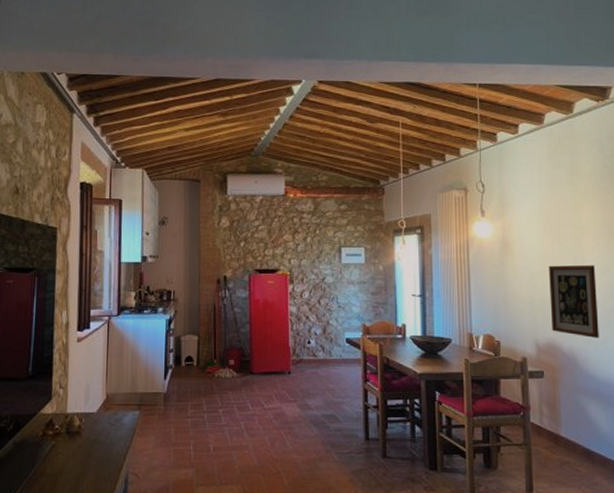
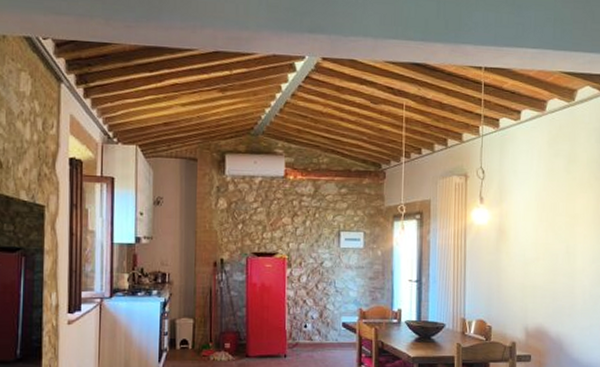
wall art: present [548,264,599,339] -> none [541,252,586,325]

